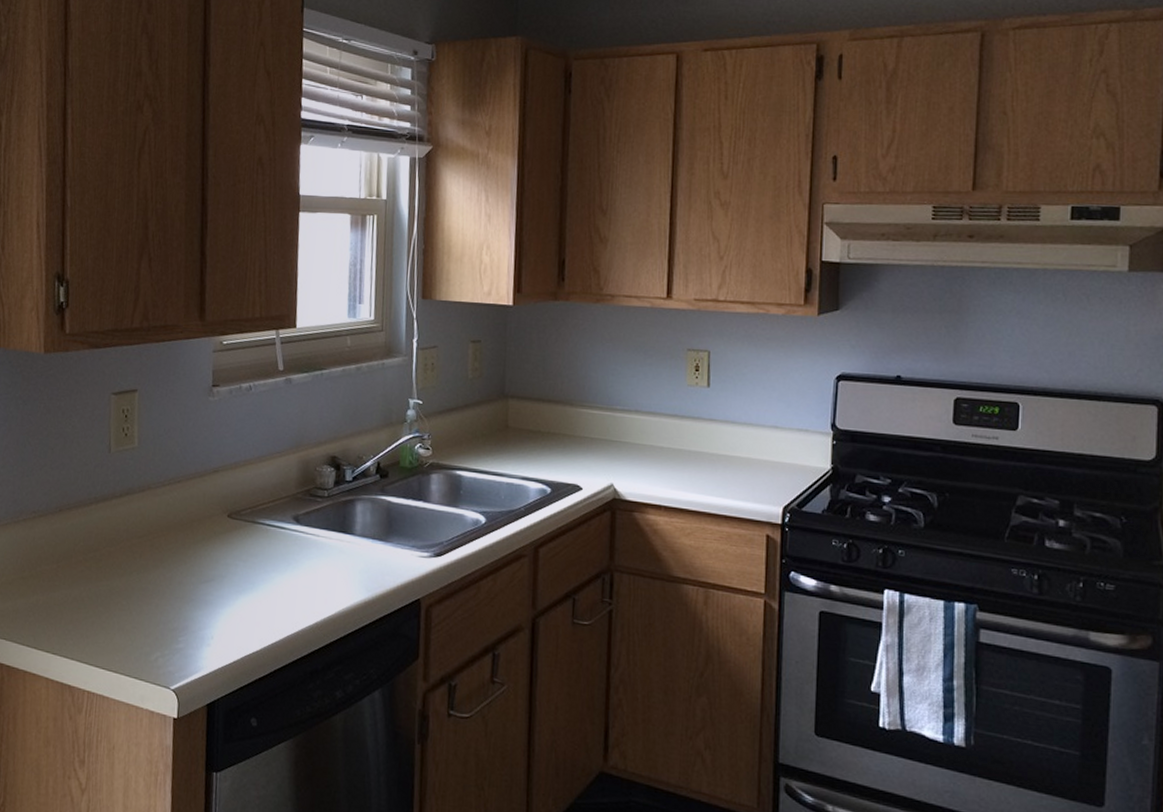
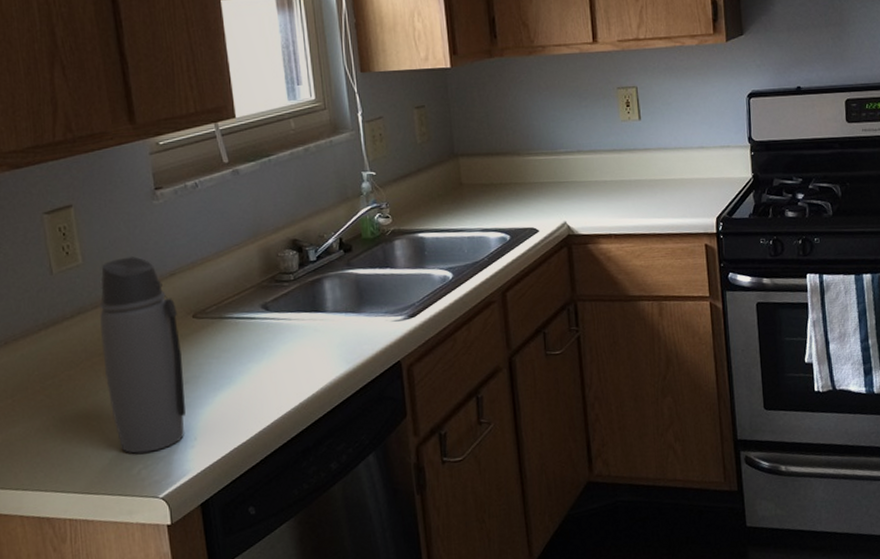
water bottle: none [141,447,215,642] -> present [99,256,186,454]

